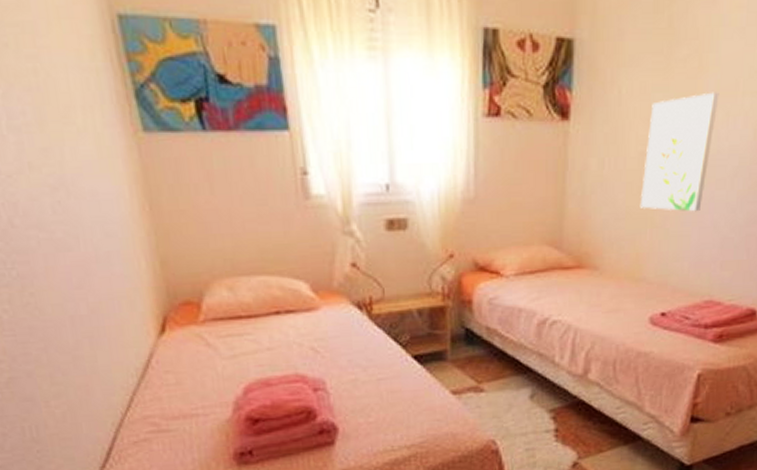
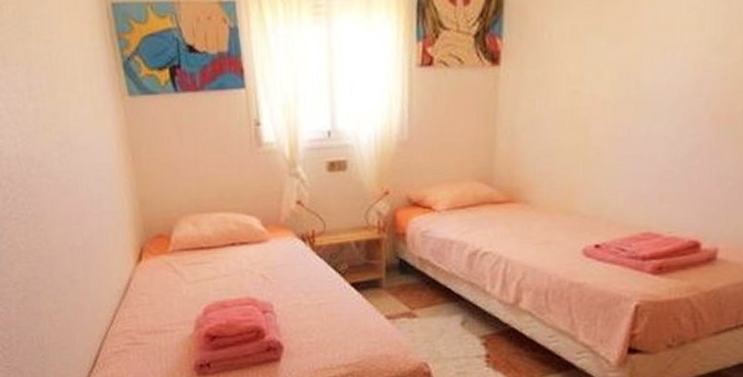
wall art: present [639,92,720,212] -> none [571,29,655,147]

